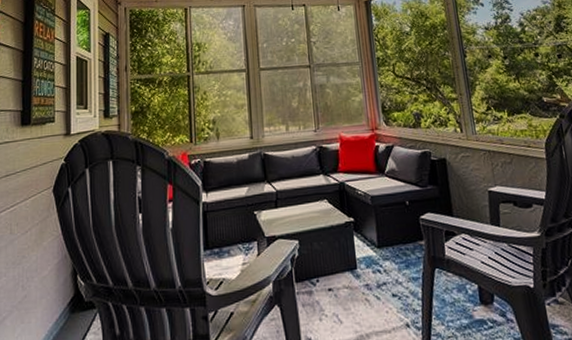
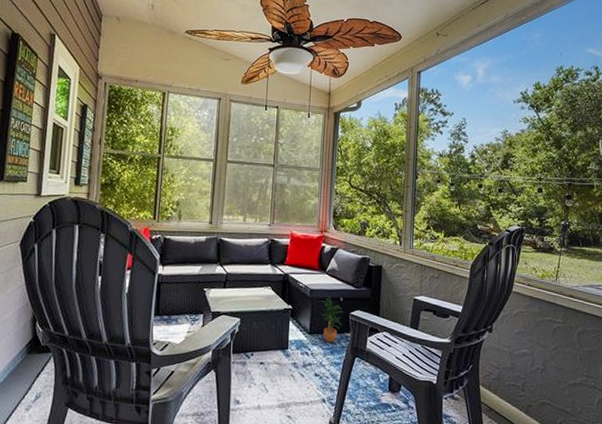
potted plant: none [385,201,413,255] -> present [321,296,343,343]

